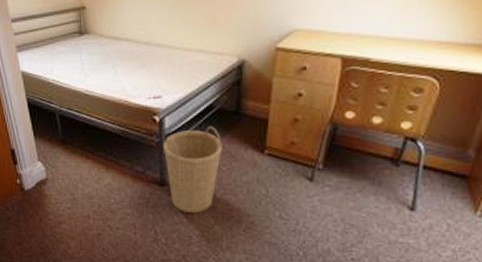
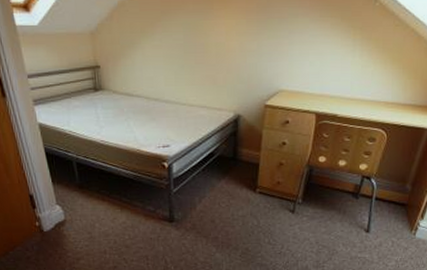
basket: present [163,126,223,214] -> none [172,170,222,245]

